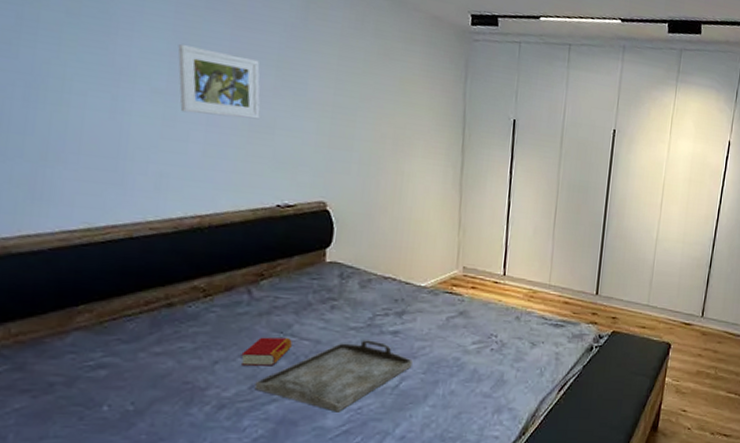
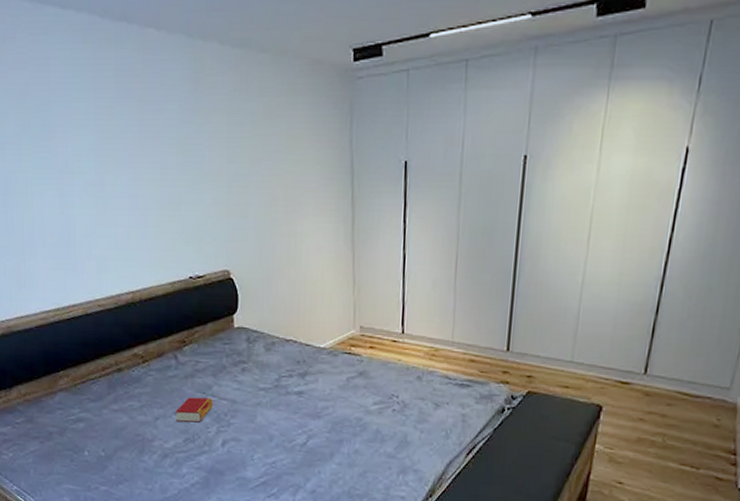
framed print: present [177,43,261,120] -> none [99,136,168,200]
serving tray: present [254,340,414,412] -> none [188,400,319,465]

